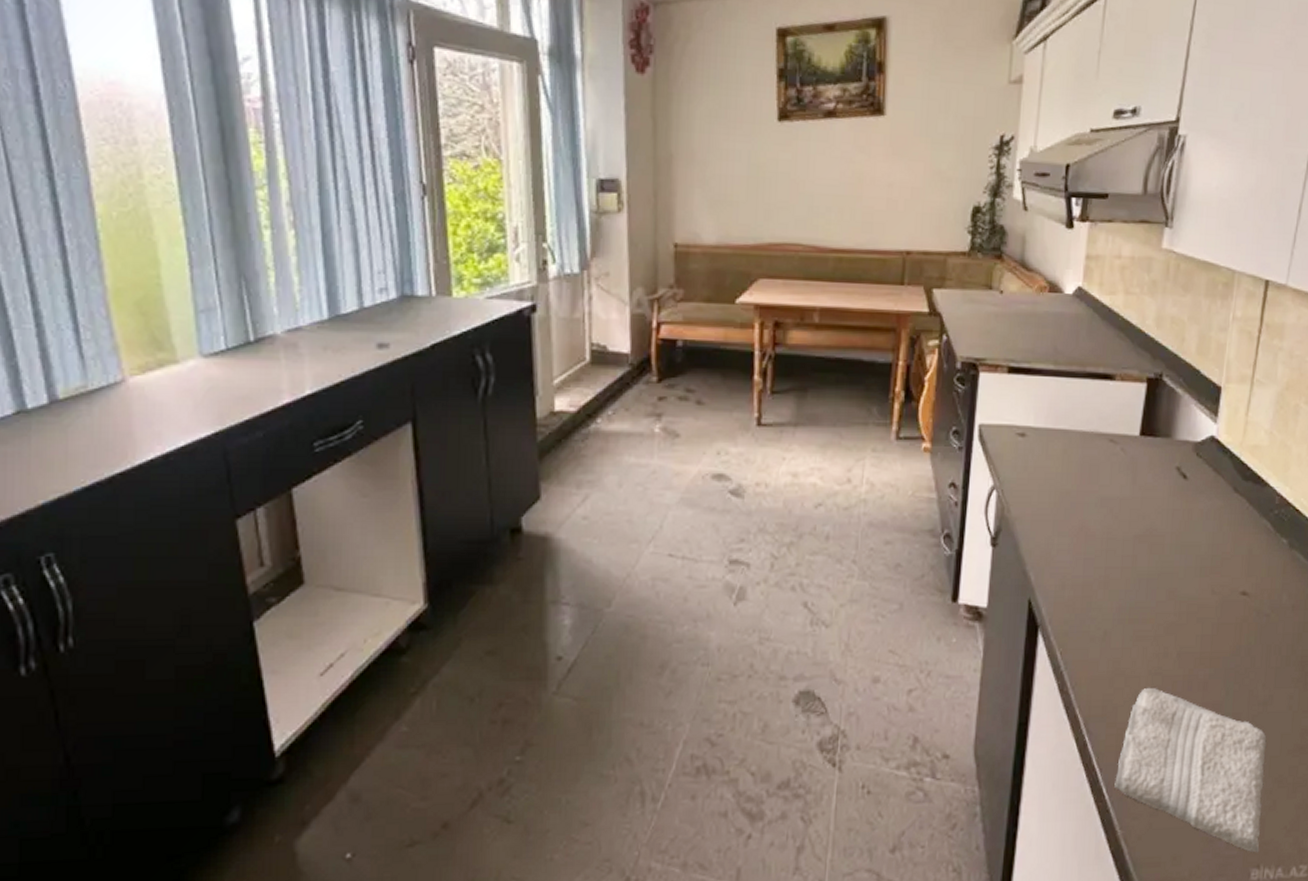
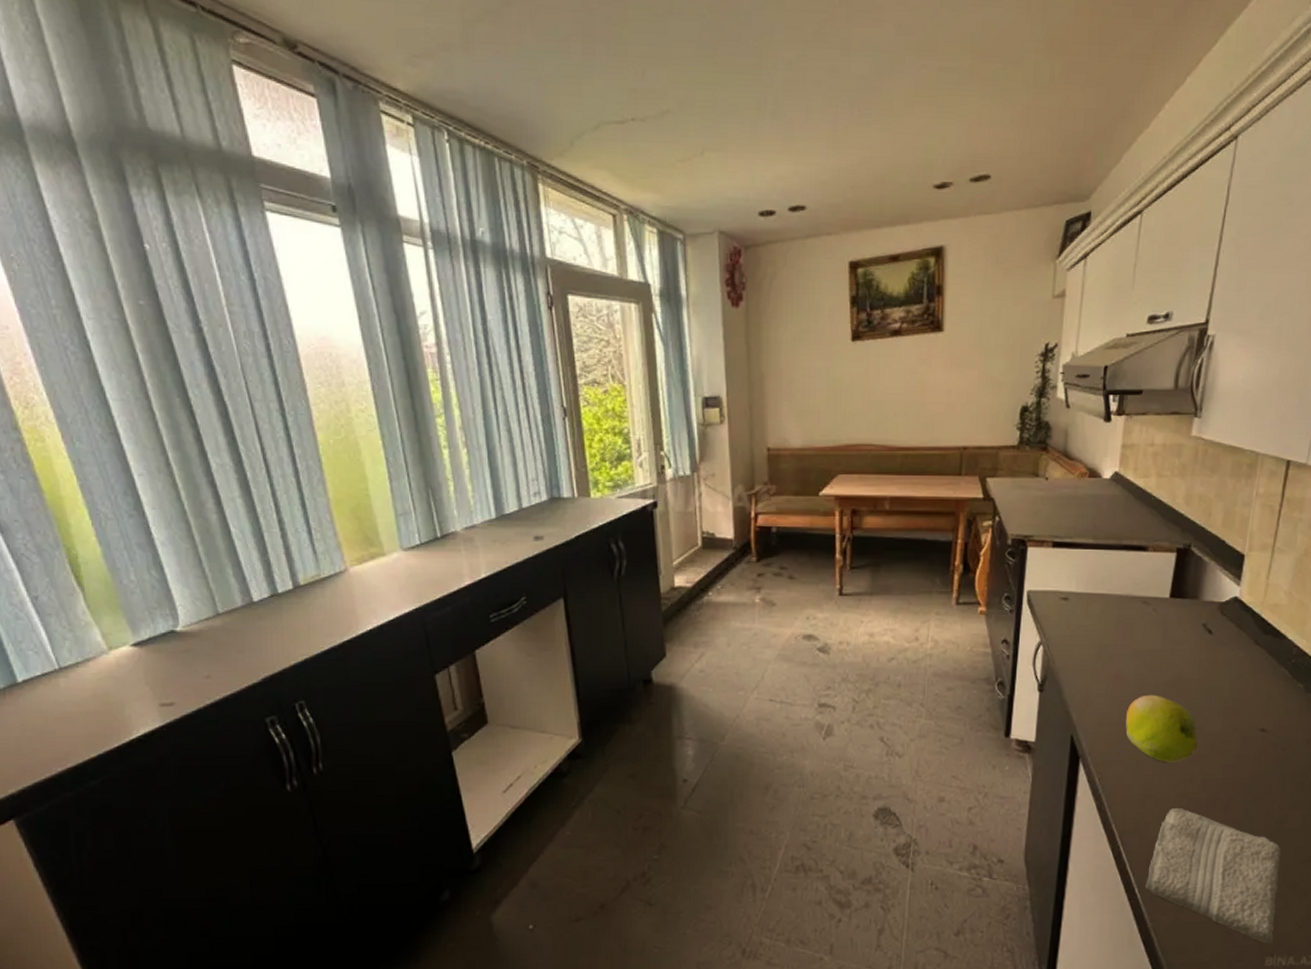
fruit: none [1090,550,1173,633] -> present [1125,694,1198,763]

